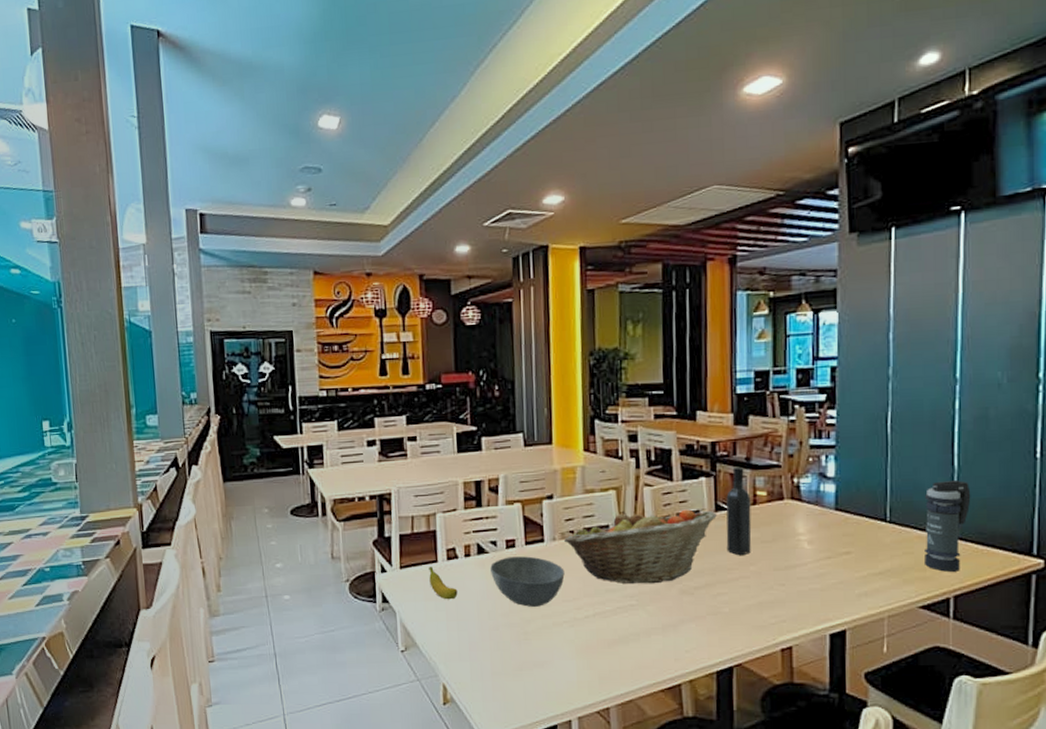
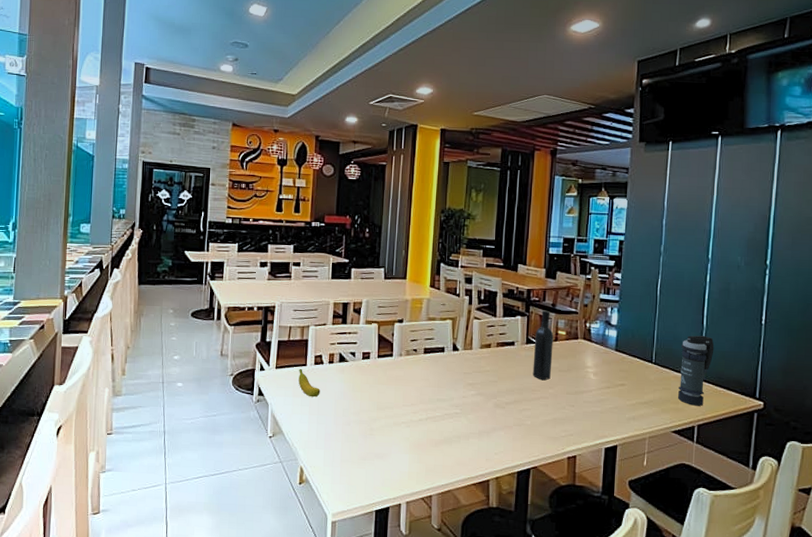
bowl: present [490,556,565,607] -> none [348,366,407,409]
fruit basket: present [564,509,717,584] -> none [409,337,527,397]

